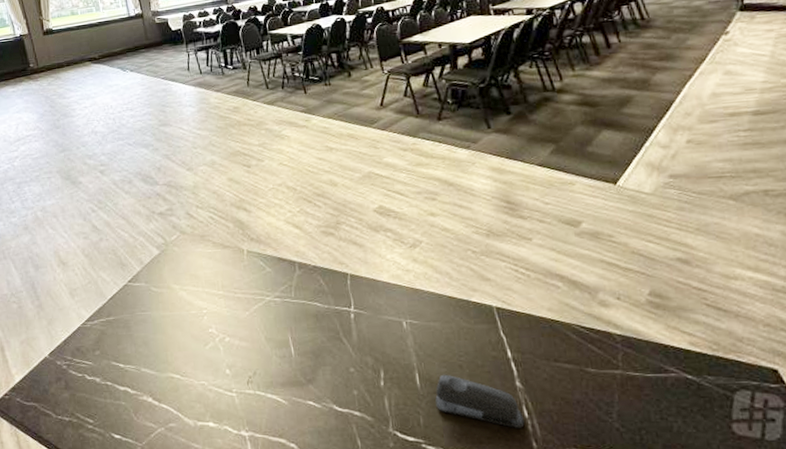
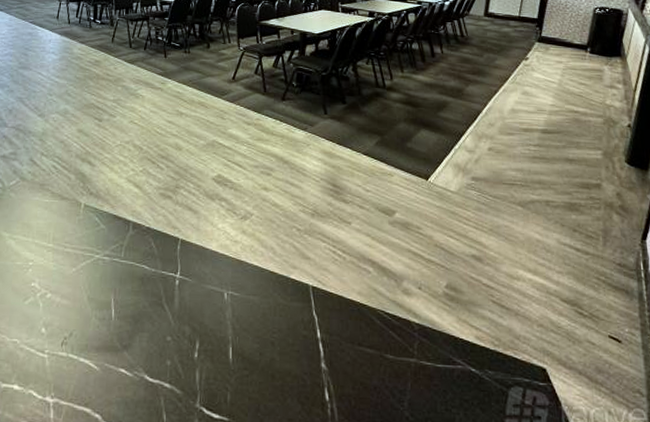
stapler: present [435,374,525,428] -> none [245,350,324,411]

